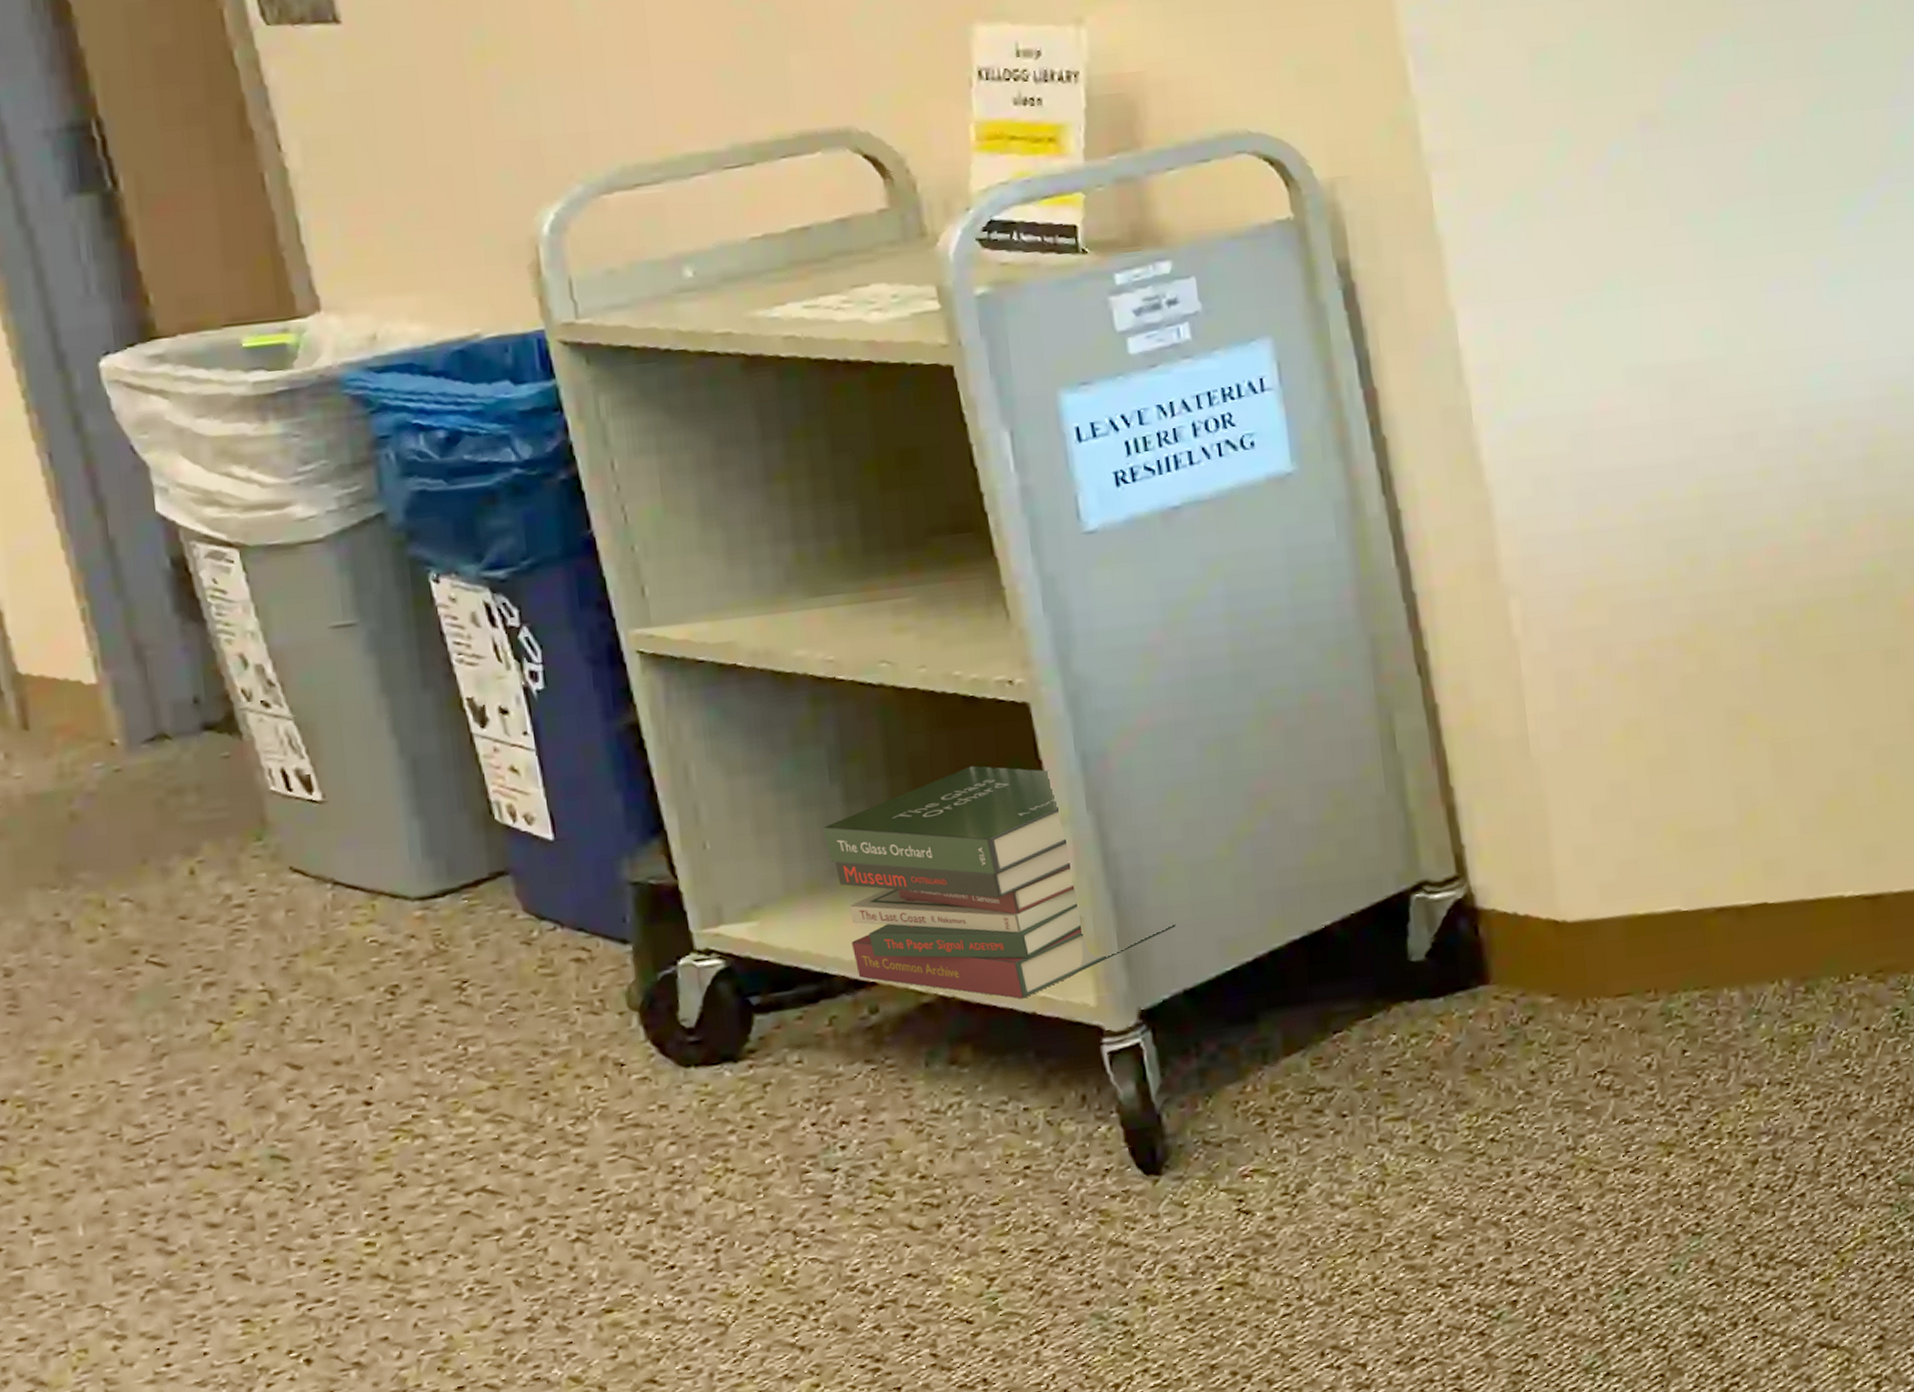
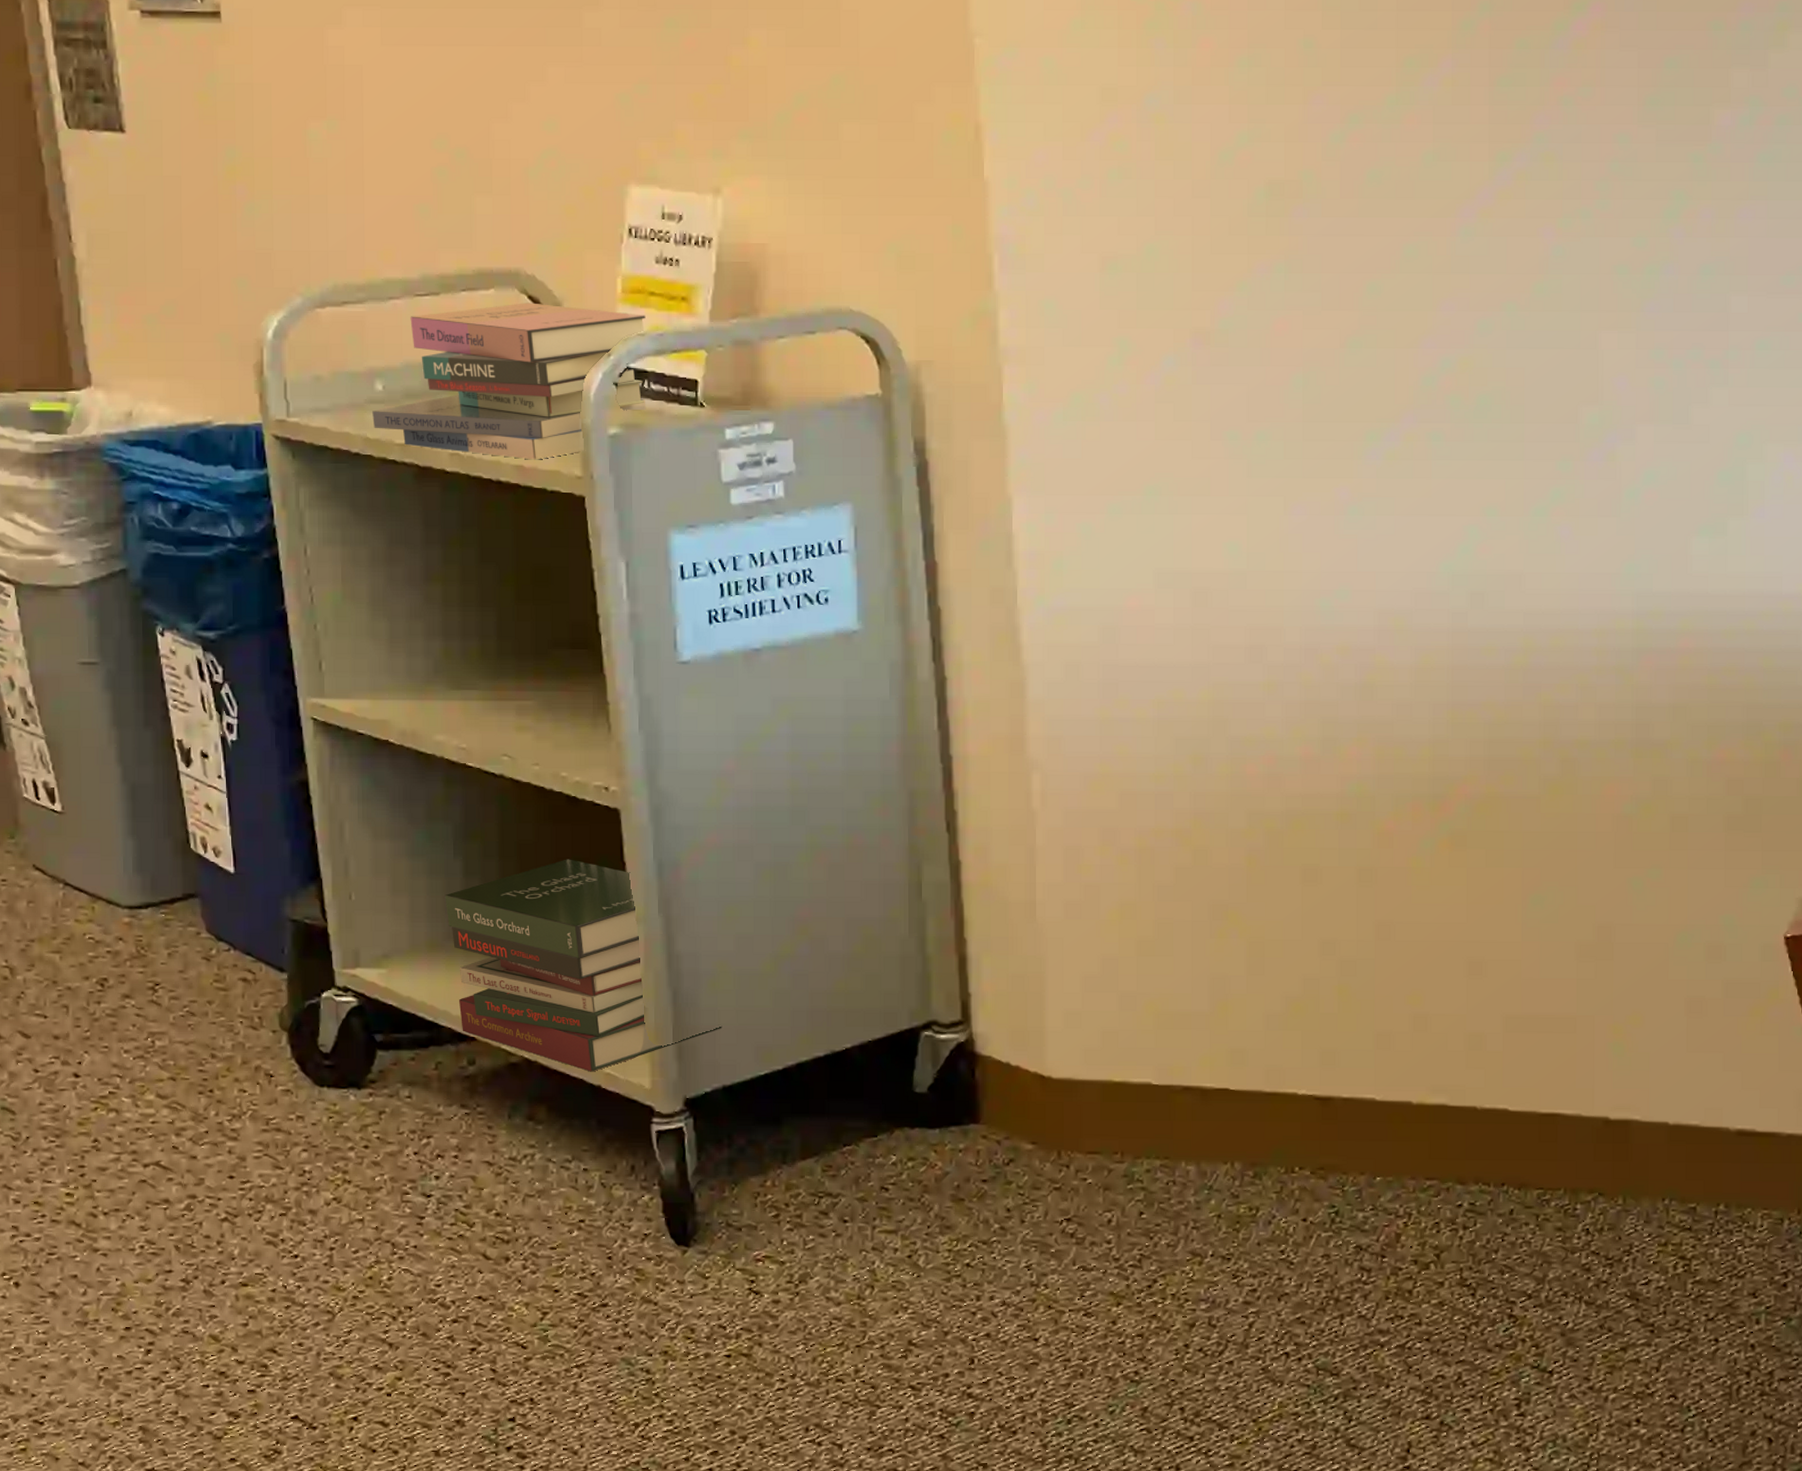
books: none [683,161,1018,334] -> present [372,303,646,460]

